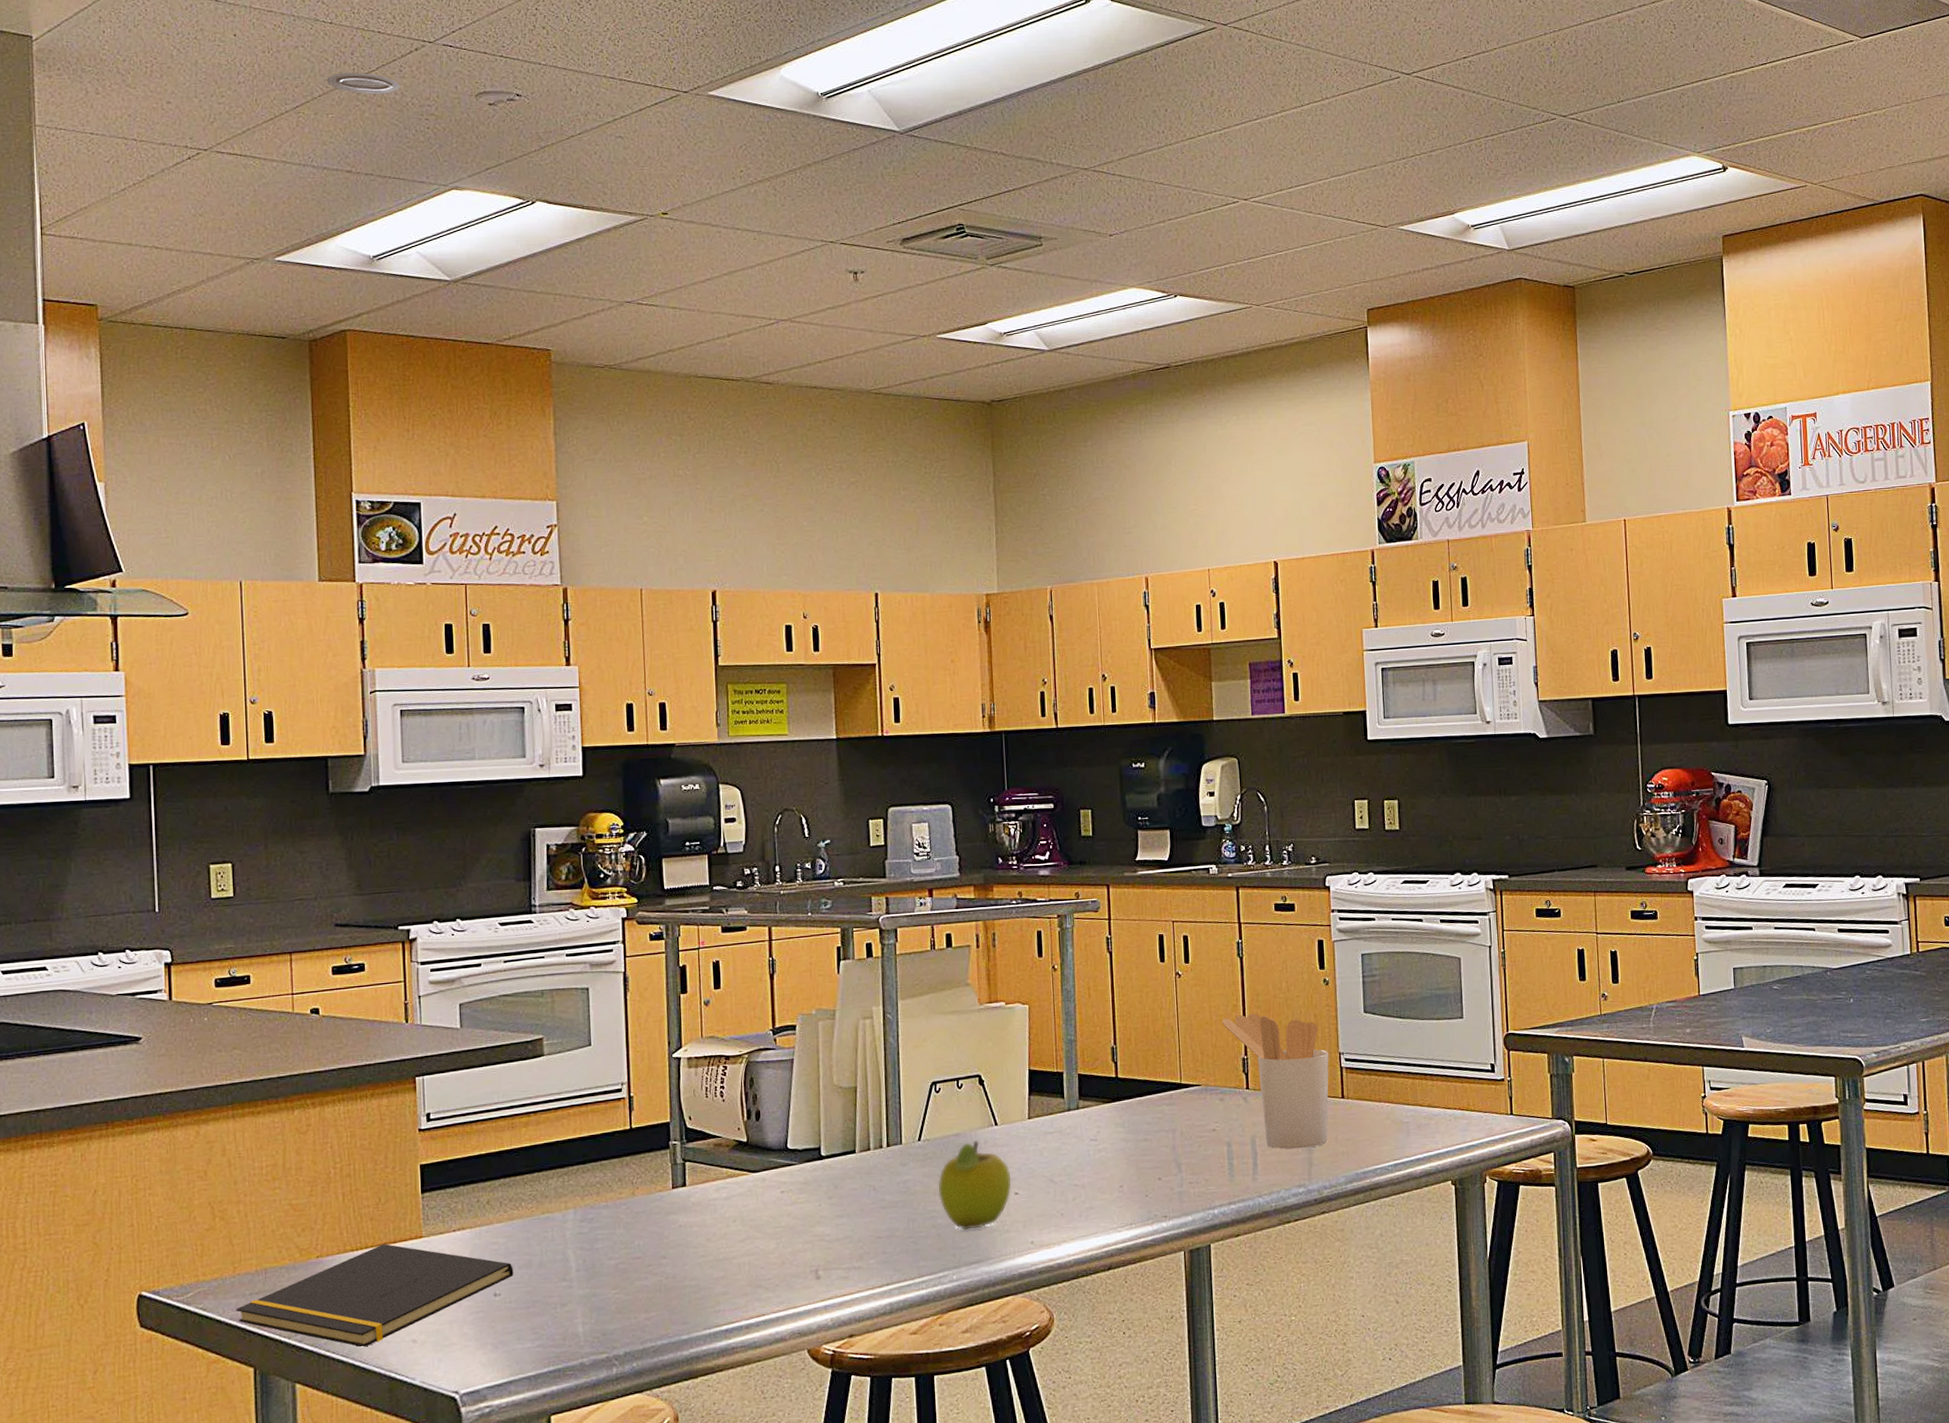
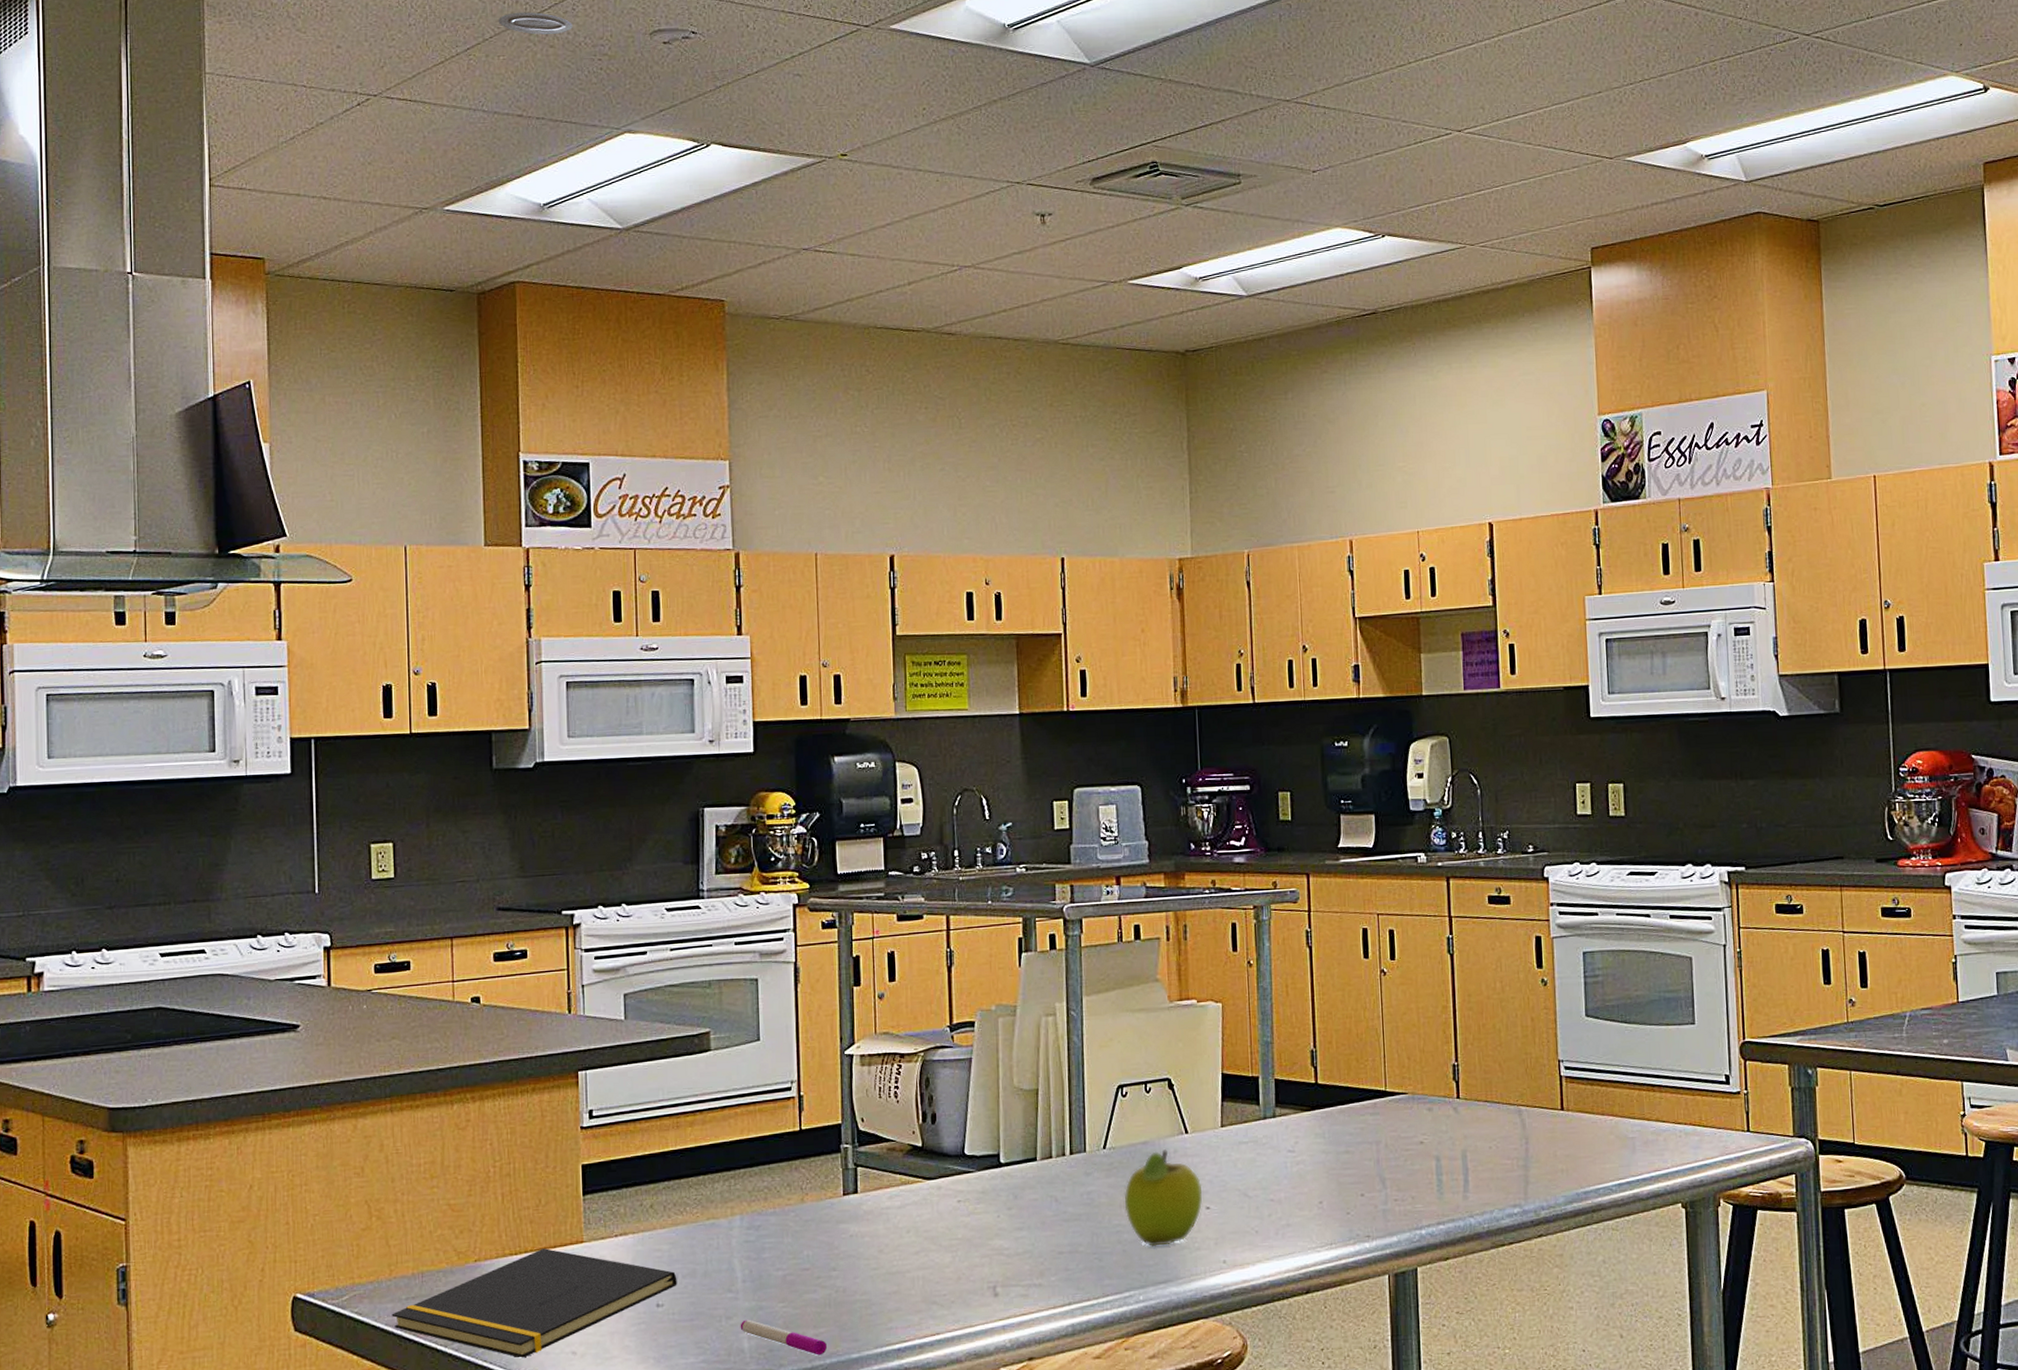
pen: none [574,1306,658,1338] -> present [740,1319,827,1356]
utensil holder: present [1221,1013,1329,1149] -> none [1430,1015,1548,1165]

